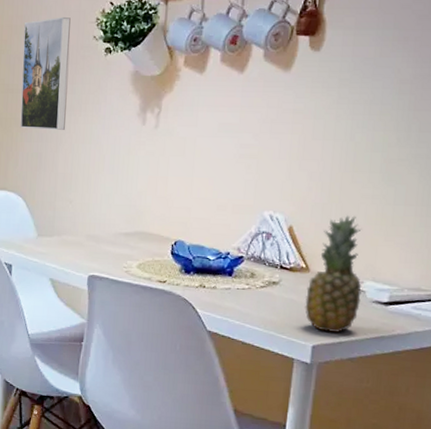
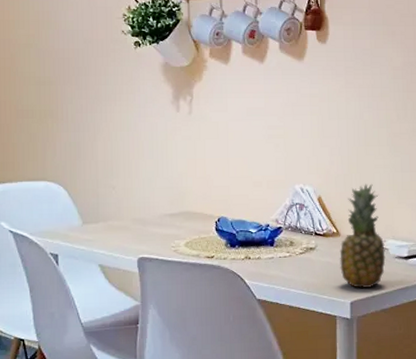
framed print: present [20,16,71,130] -> none [50,12,101,120]

